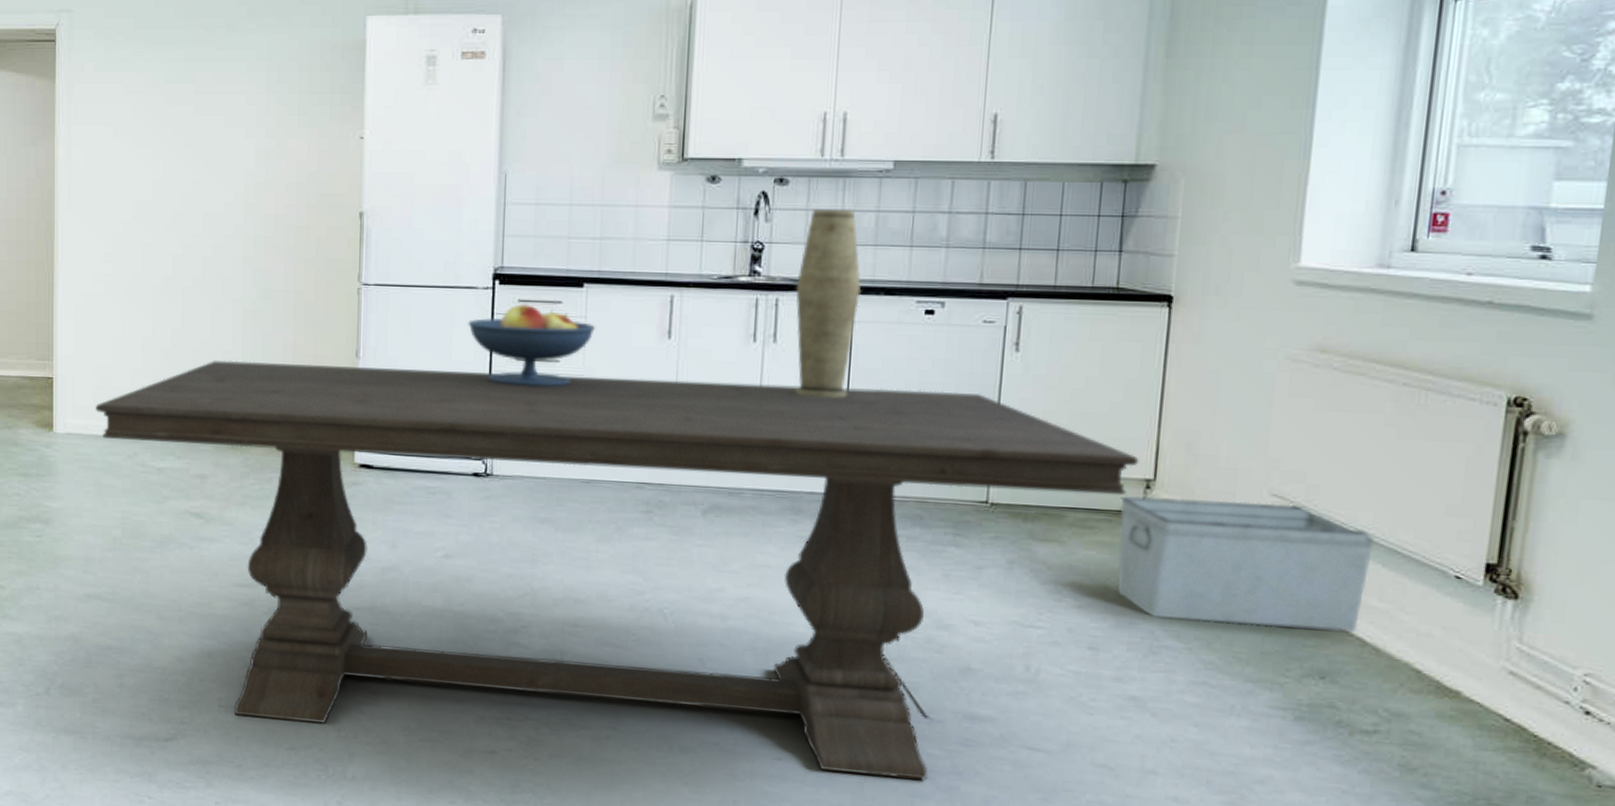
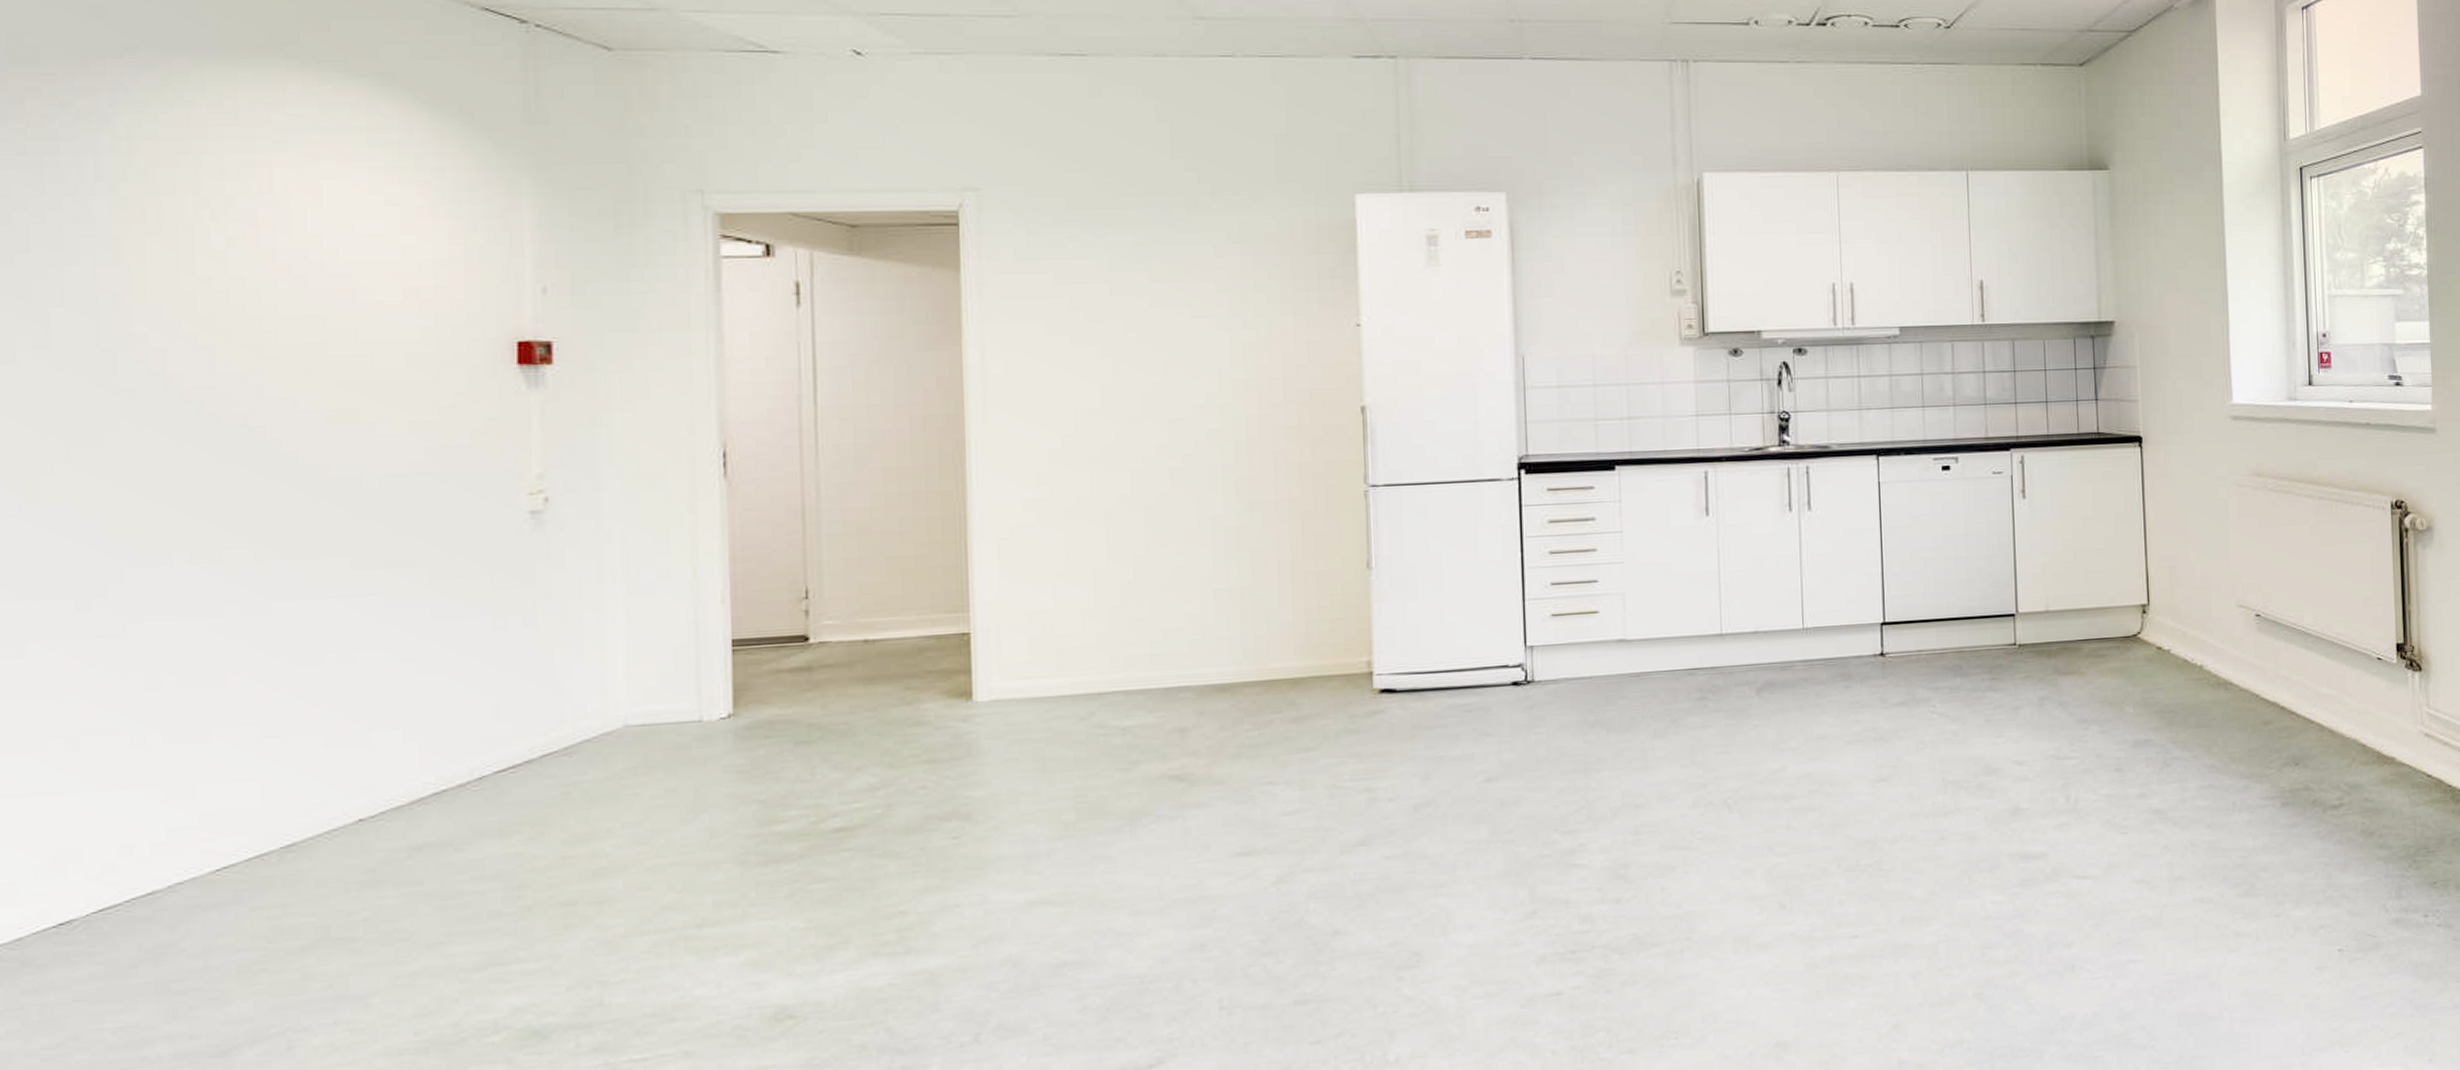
dining table: present [95,359,1139,780] -> none [1032,540,2134,1016]
fruit bowl: present [468,303,595,387] -> none [1494,492,1631,581]
vase: present [795,208,862,398] -> none [1824,374,1884,561]
storage bin: present [1117,496,1375,632] -> none [2124,612,2318,732]

